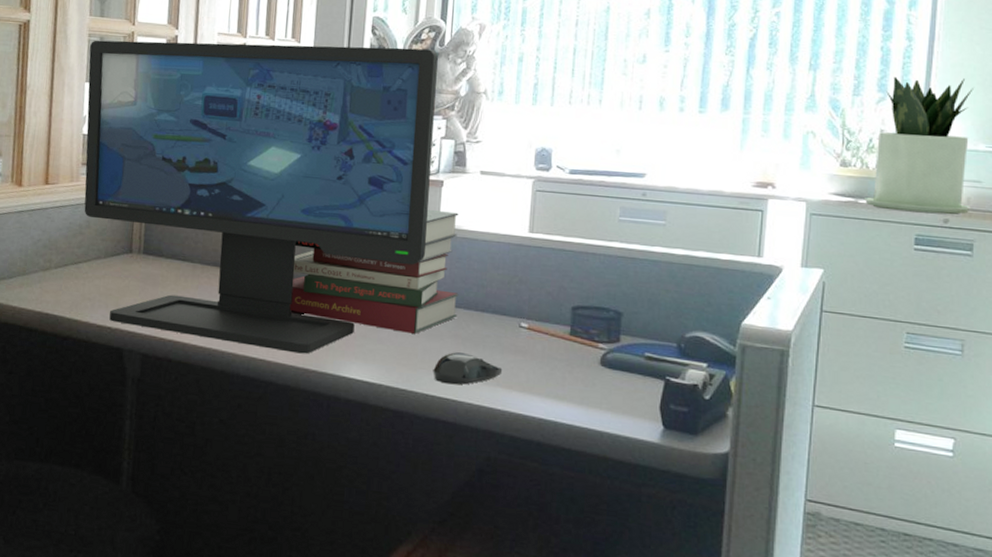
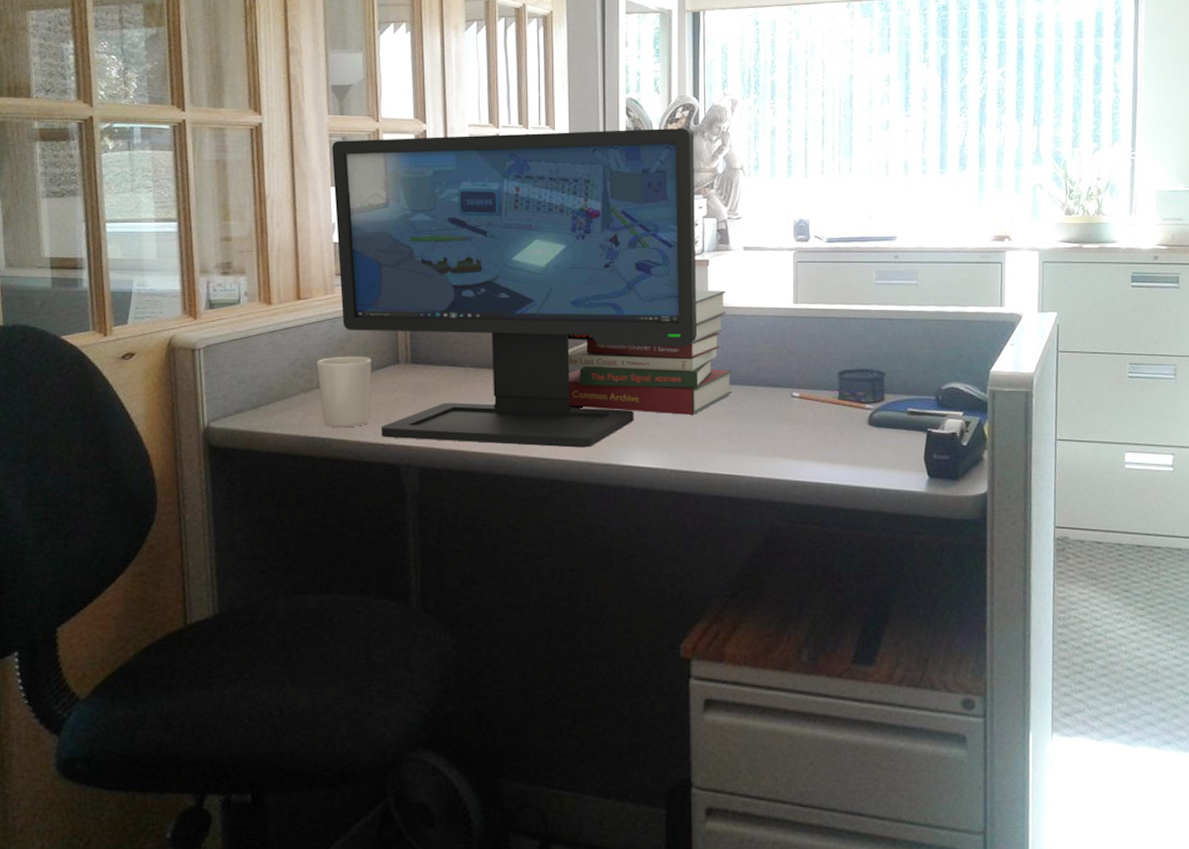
mug: none [56,240,108,308] -> present [316,356,372,428]
computer mouse: present [433,352,503,385] -> none [713,428,779,461]
planter: present [863,76,973,215] -> none [1086,125,1176,252]

